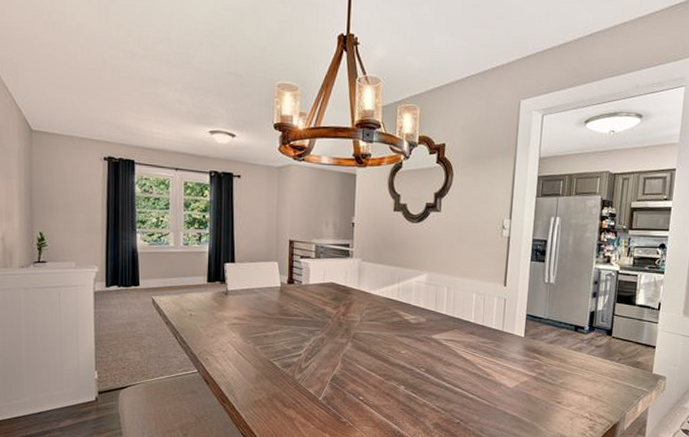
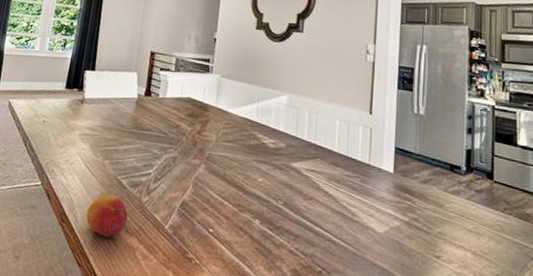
fruit: none [245,376,284,411] -> present [86,194,128,238]

